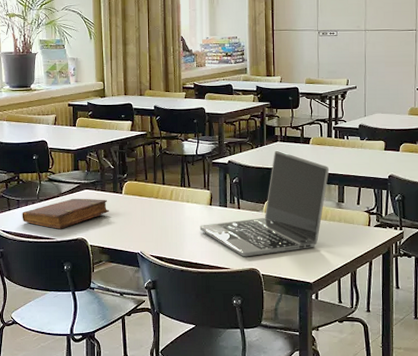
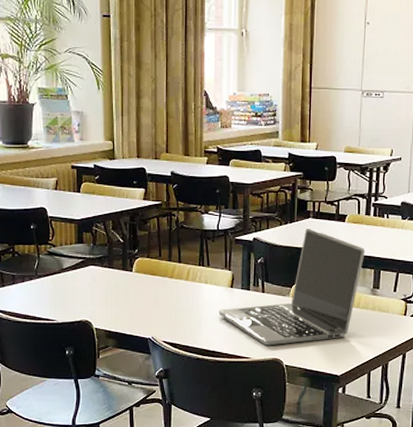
diary: present [22,198,109,229] -> none [18,275,117,309]

